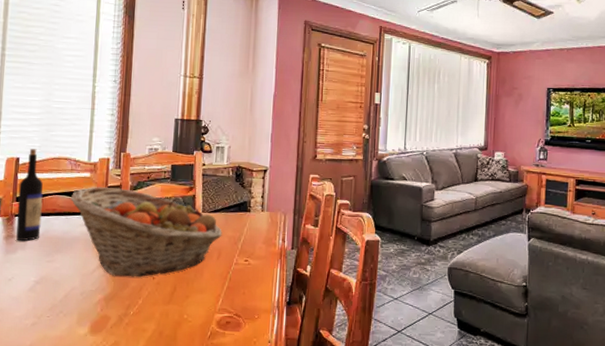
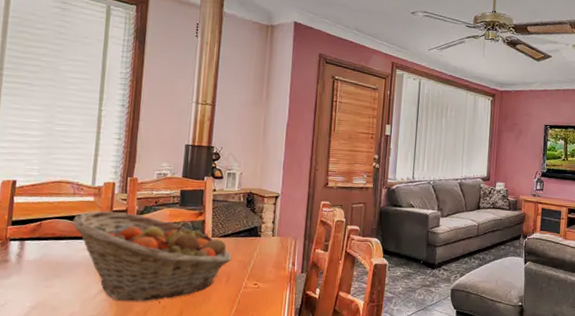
wine bottle: present [16,149,43,241] -> none [11,171,42,266]

